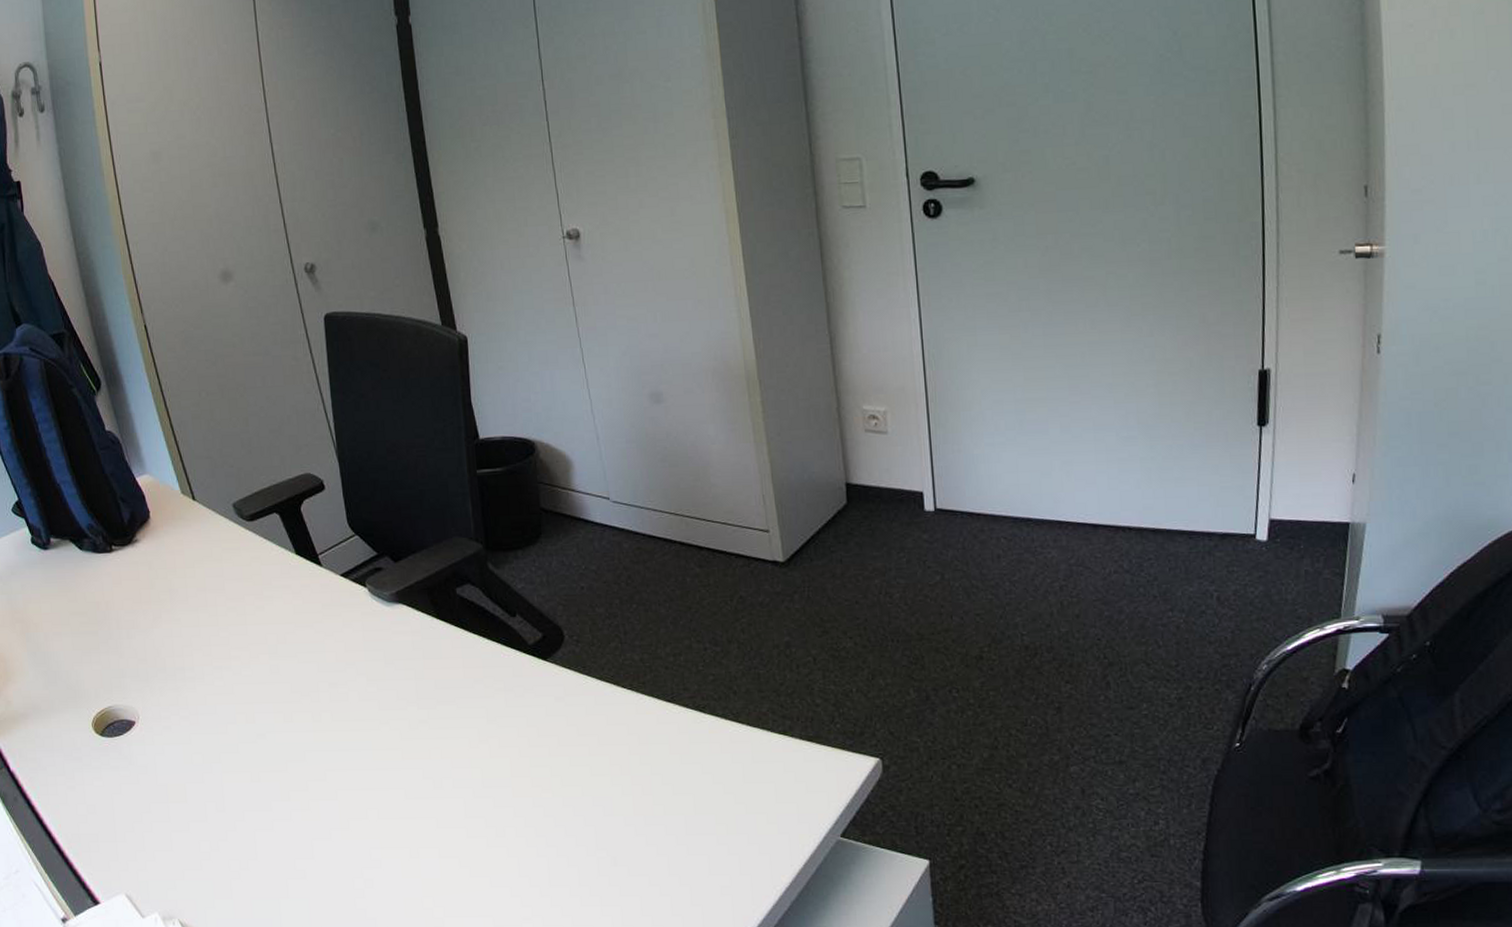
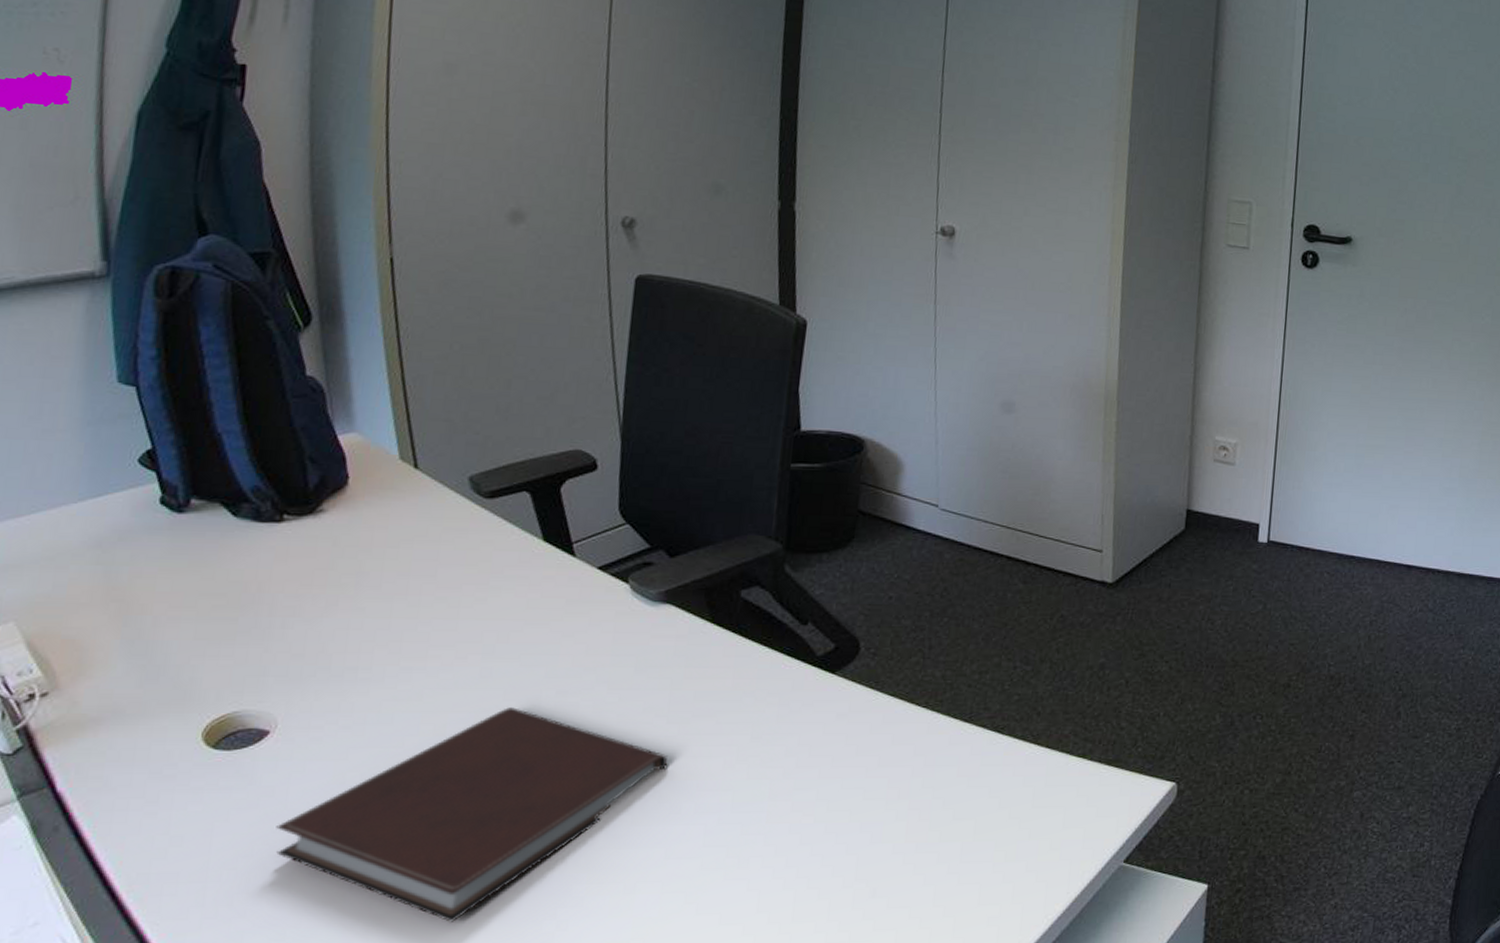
notebook: none [153,698,425,879] -> present [276,707,668,924]

